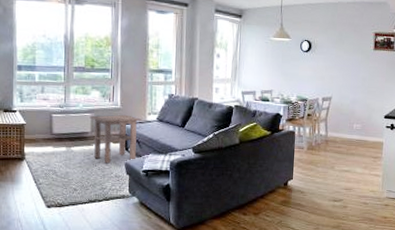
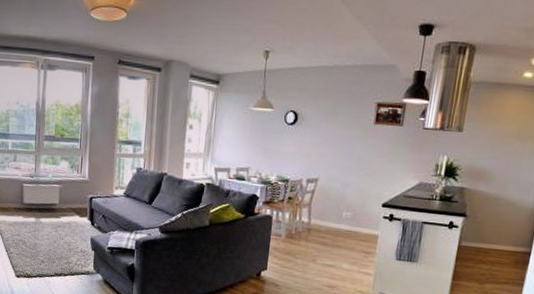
side table: present [89,114,143,164] -> none [58,187,110,238]

